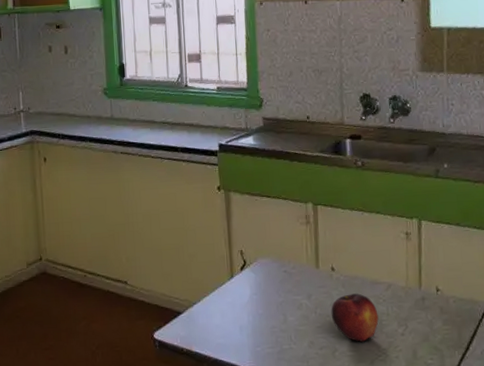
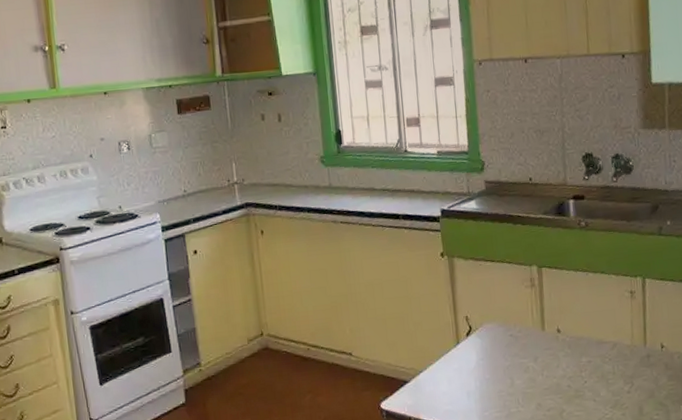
fruit: present [331,293,379,342] -> none [557,354,605,402]

